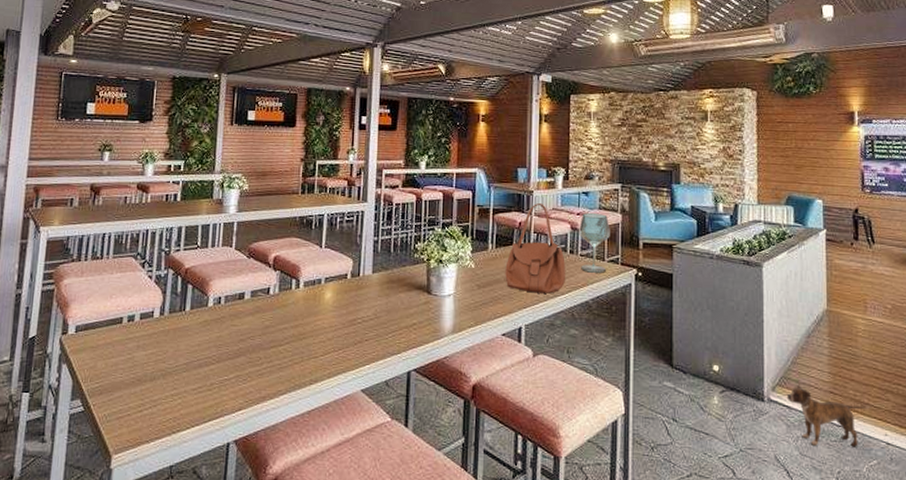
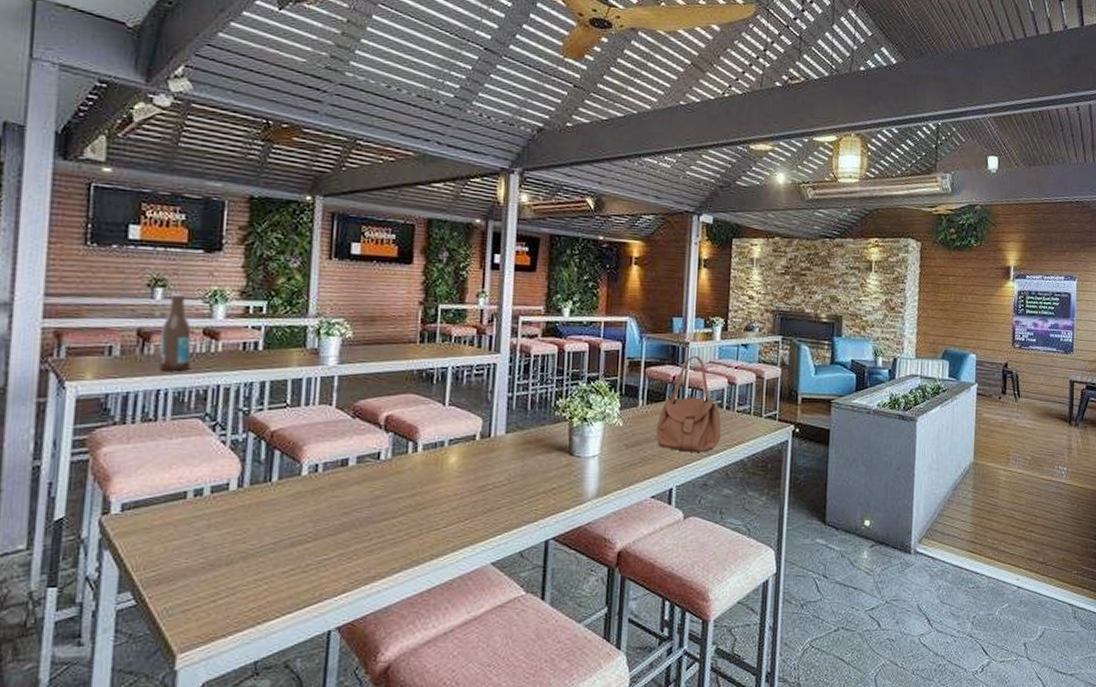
beer bottle: none [105,155,129,219] -> present [159,292,192,372]
wine glass: present [579,213,610,273] -> none [736,367,769,430]
dog: present [786,385,870,447] -> none [932,536,1005,593]

